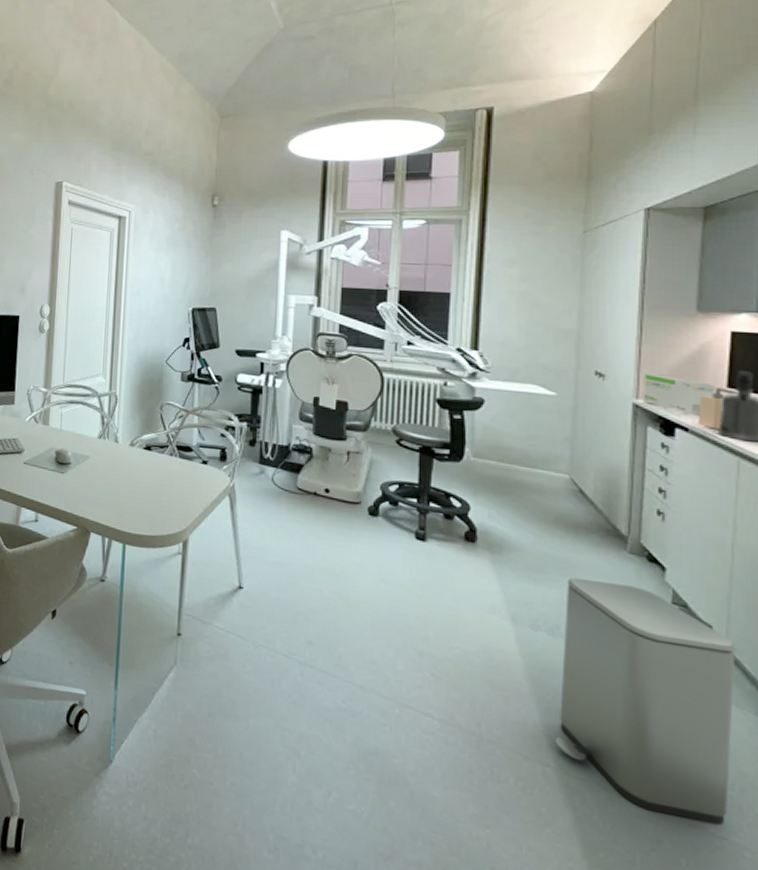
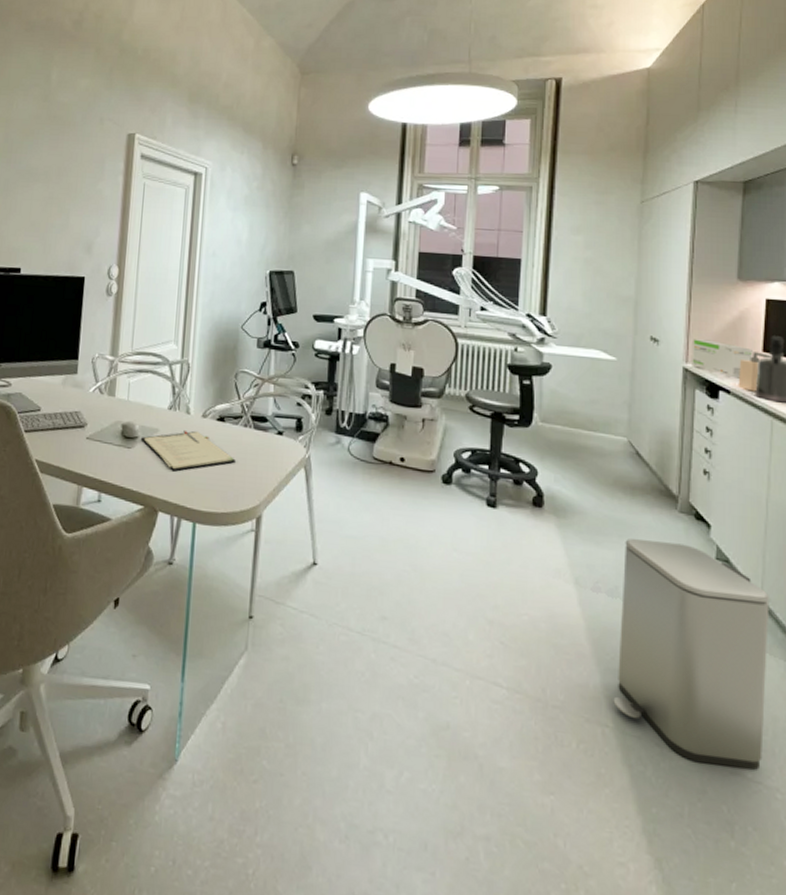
clipboard: none [73,457,162,496] -> present [140,429,236,472]

